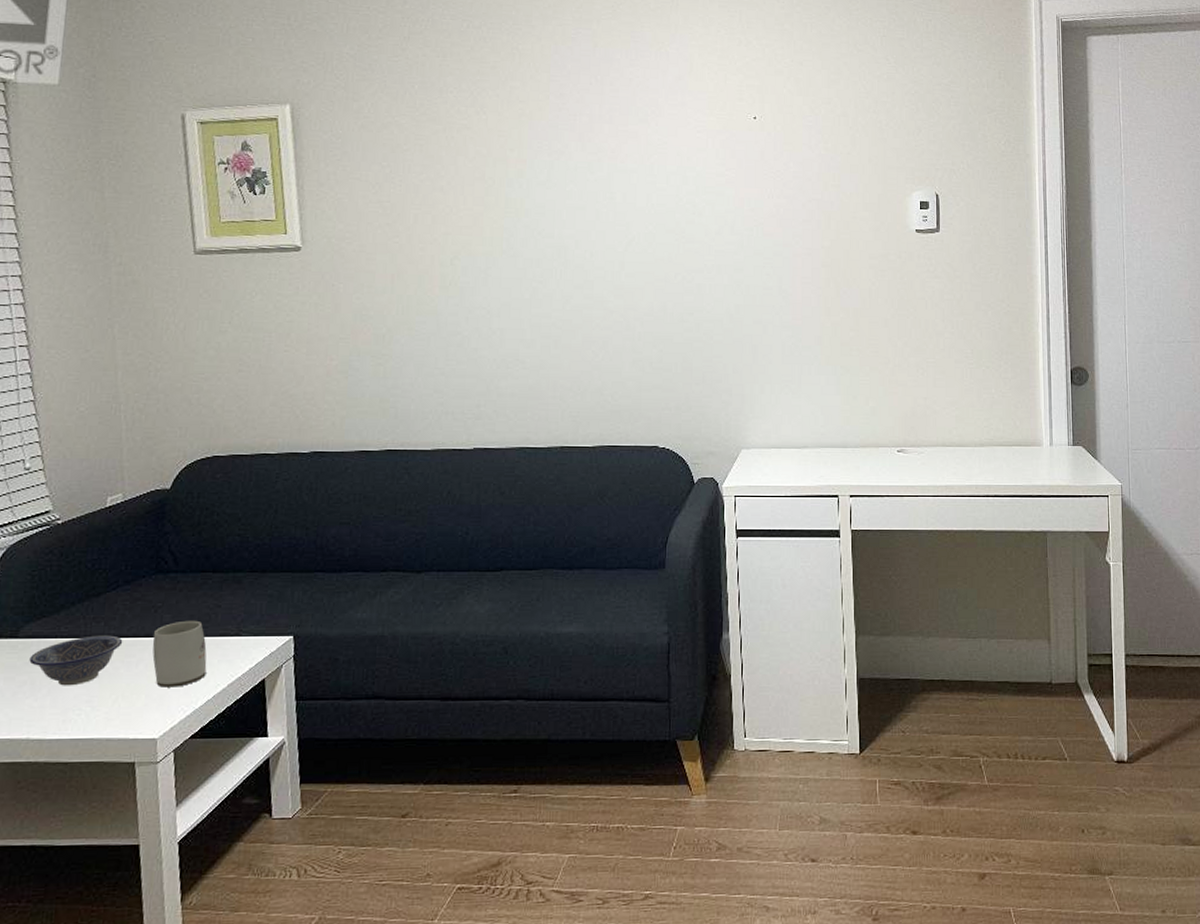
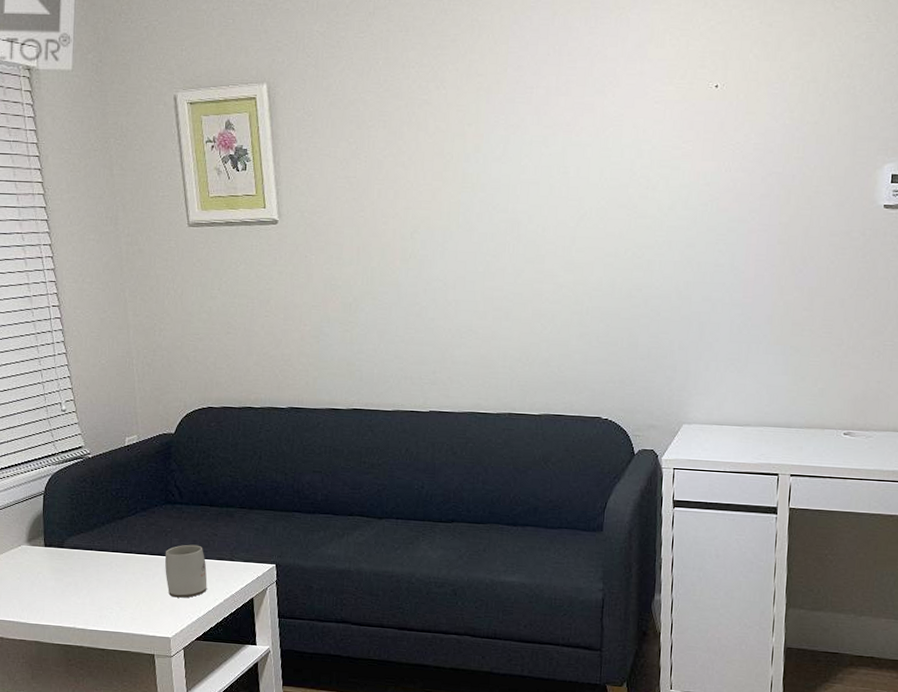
decorative bowl: present [29,635,123,686] -> none [73,550,142,590]

